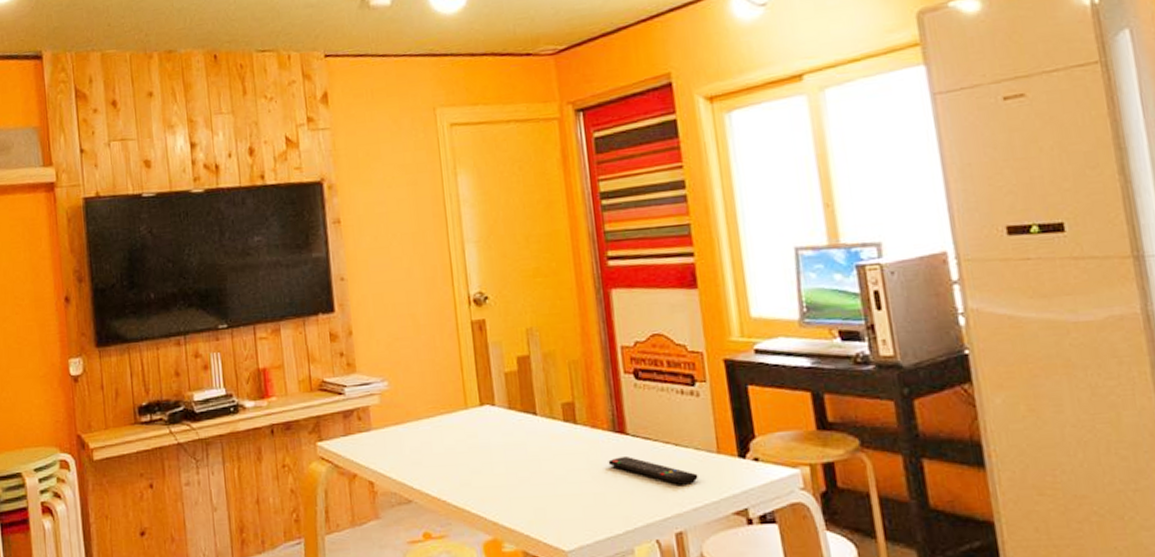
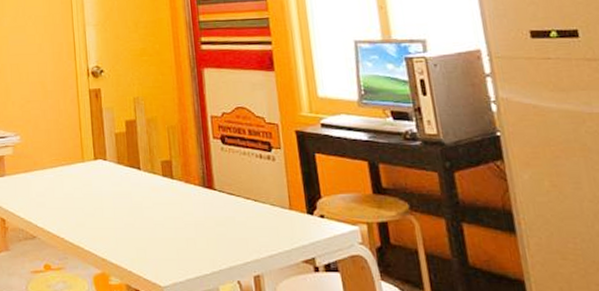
remote control: present [608,457,698,485] -> none [198,209,274,235]

